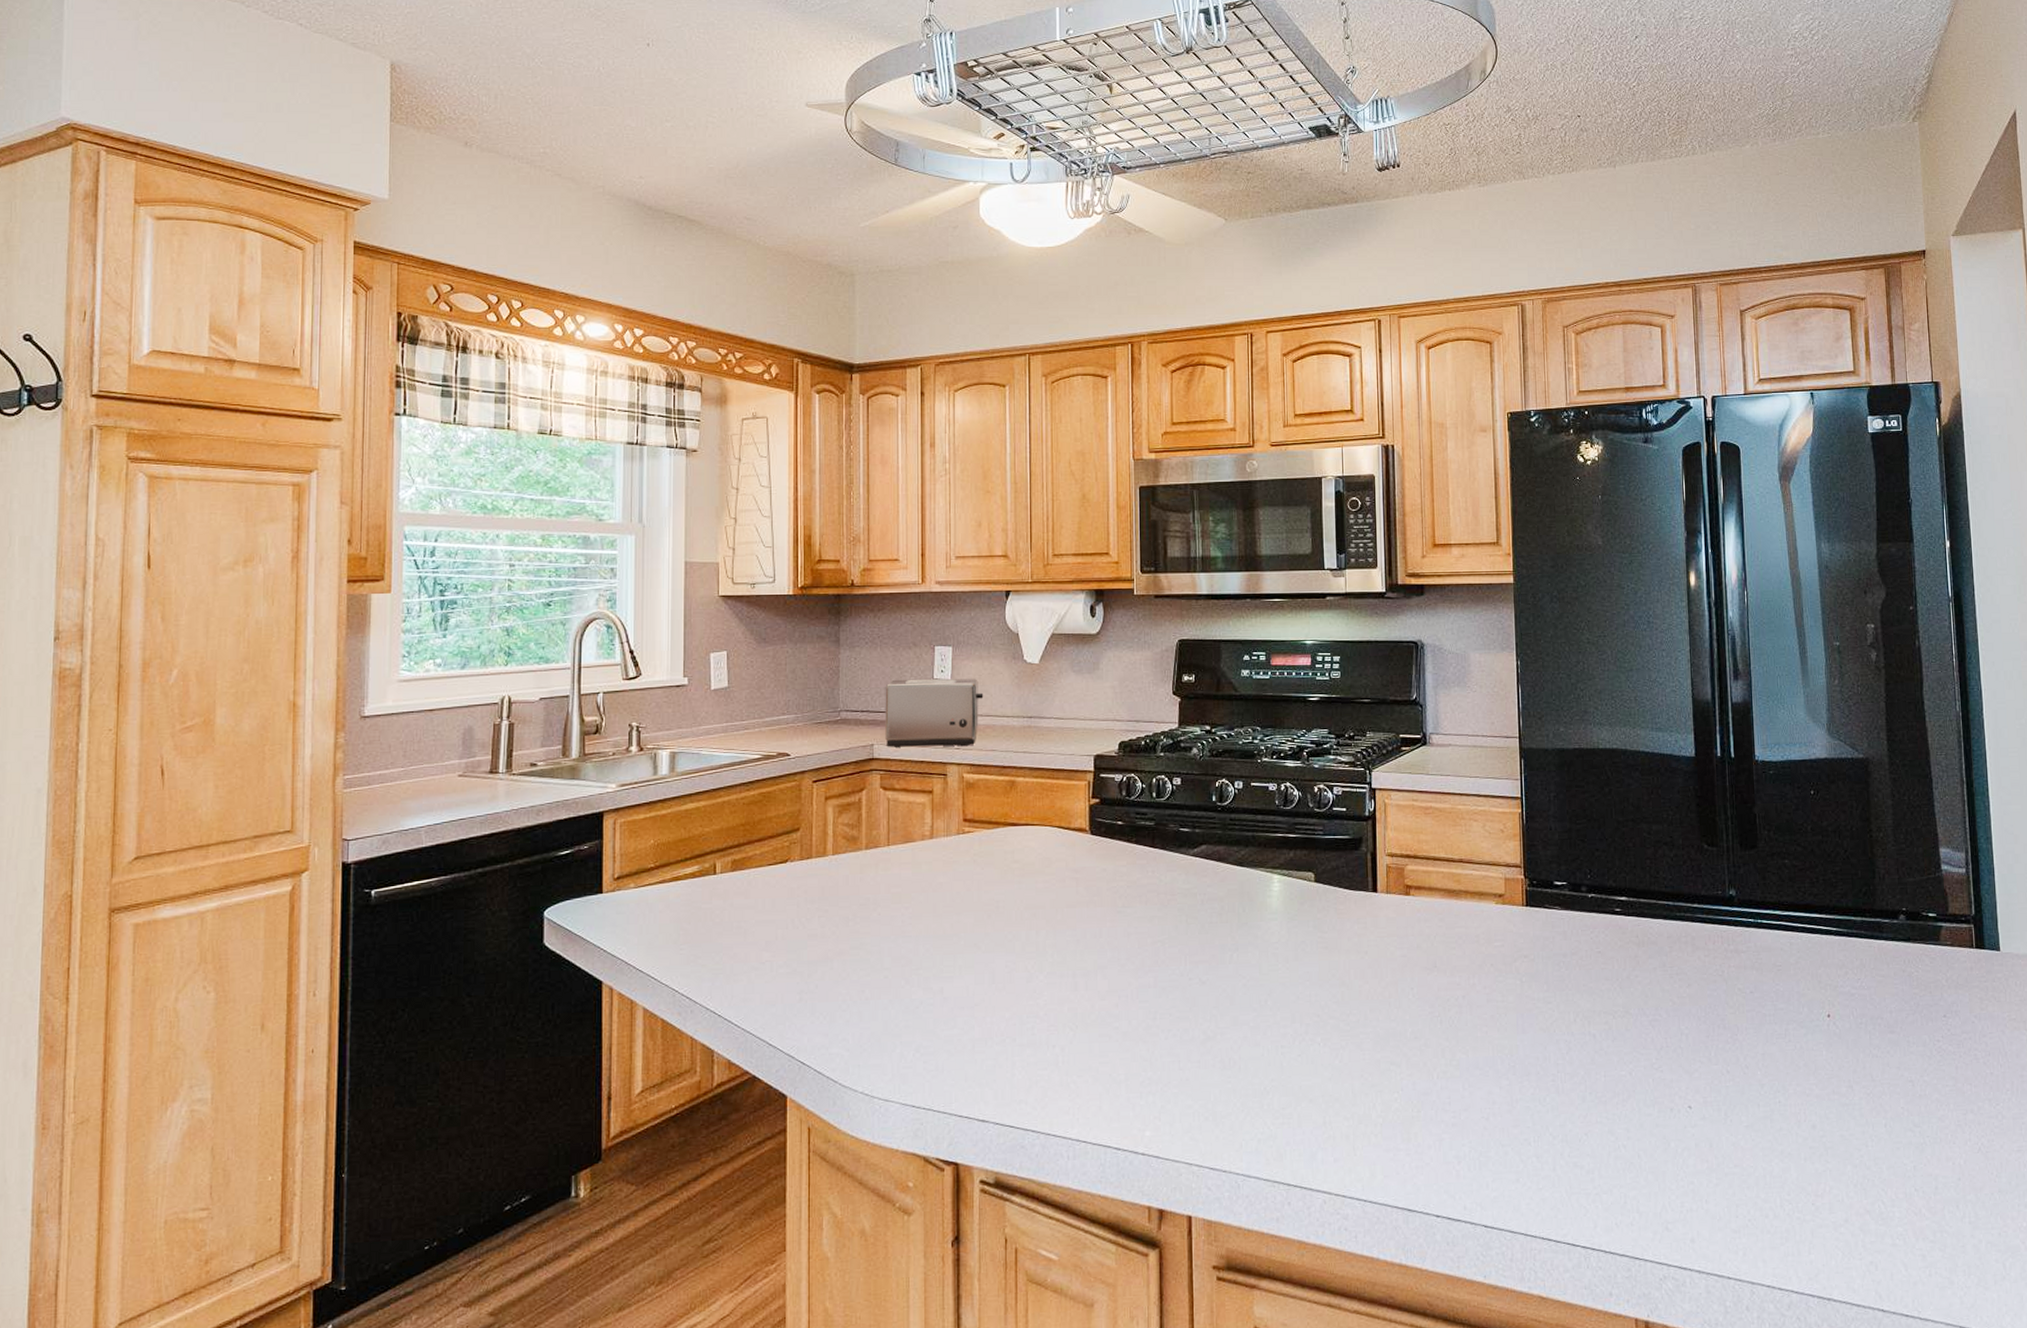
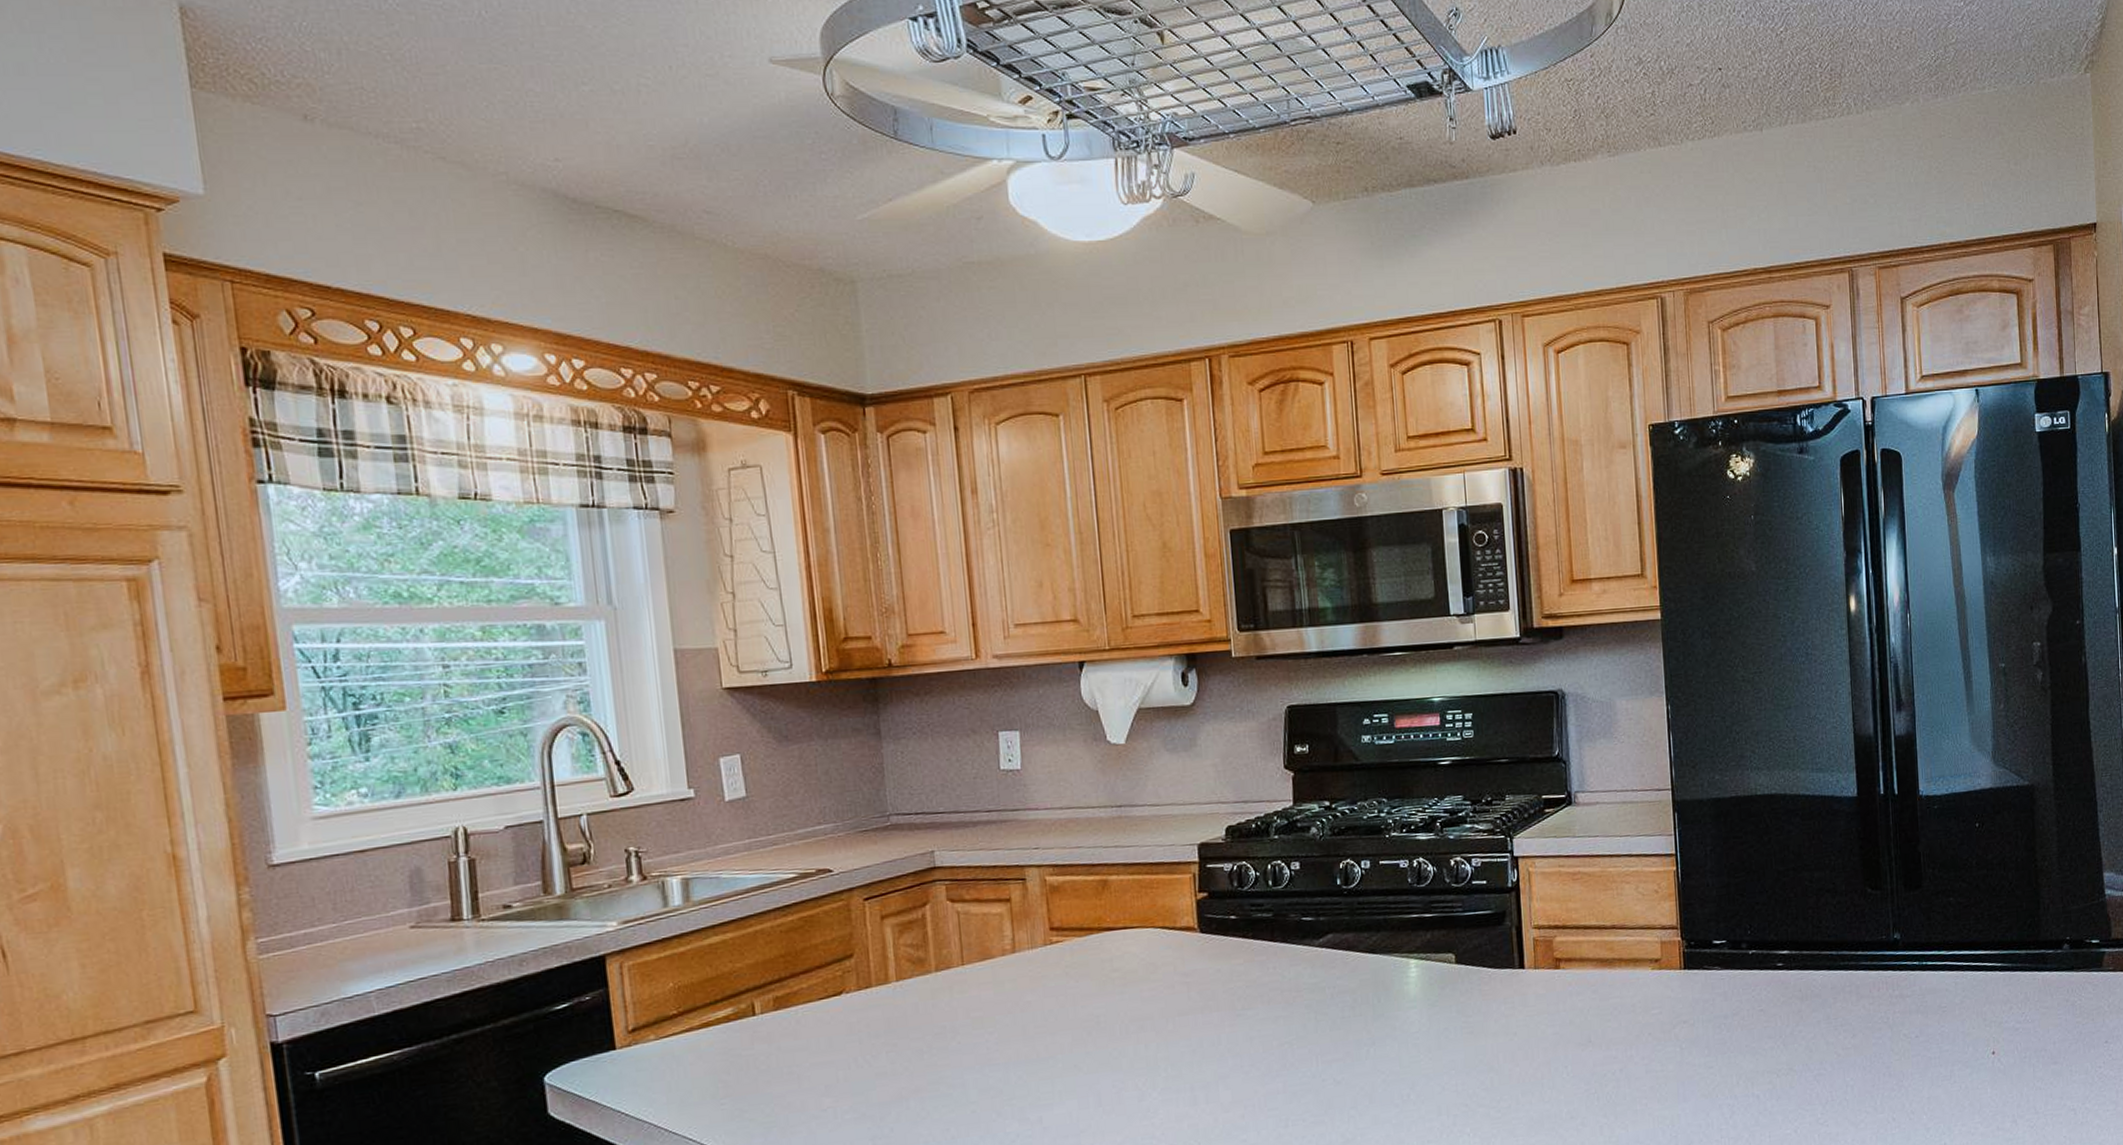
toaster: present [885,679,984,747] -> none [942,766,1062,853]

